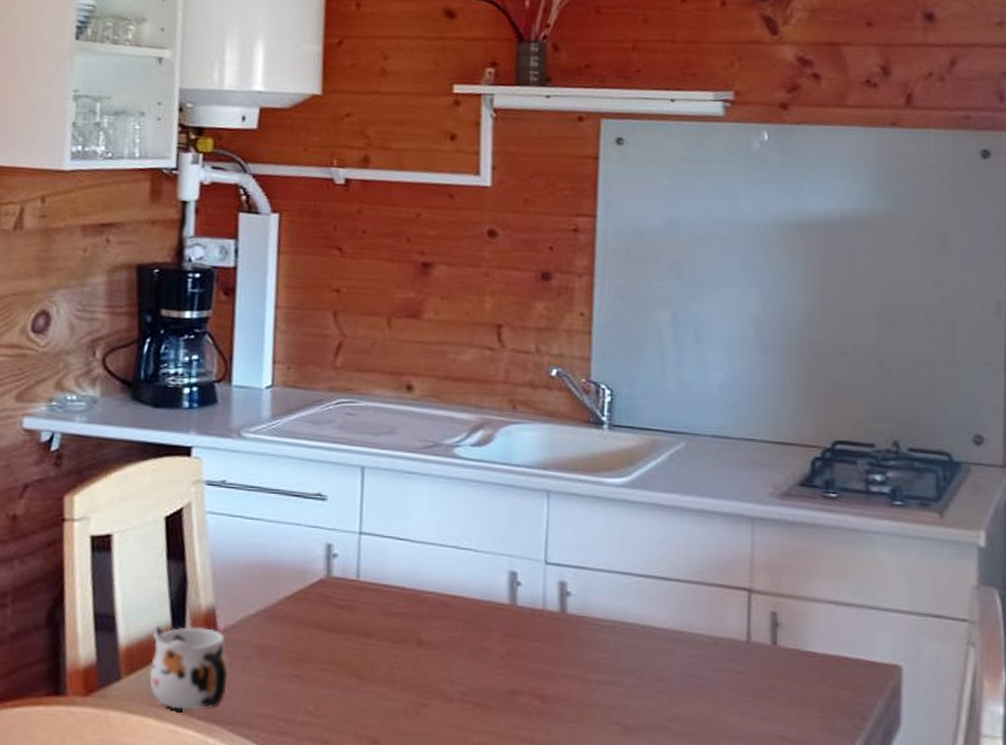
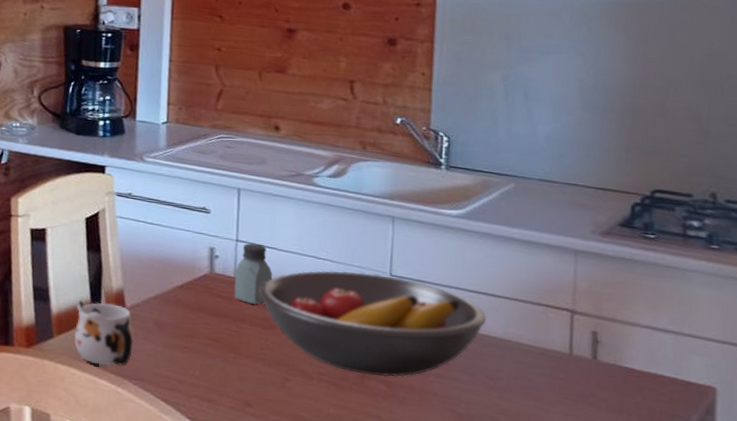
saltshaker: none [356,534,405,613] -> present [233,243,273,304]
fruit bowl: none [388,561,656,690] -> present [259,270,487,378]

